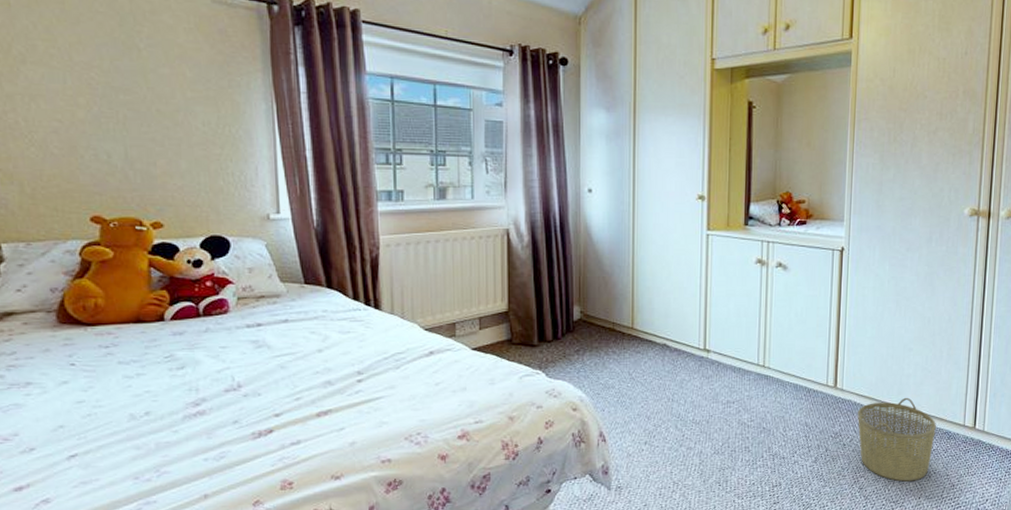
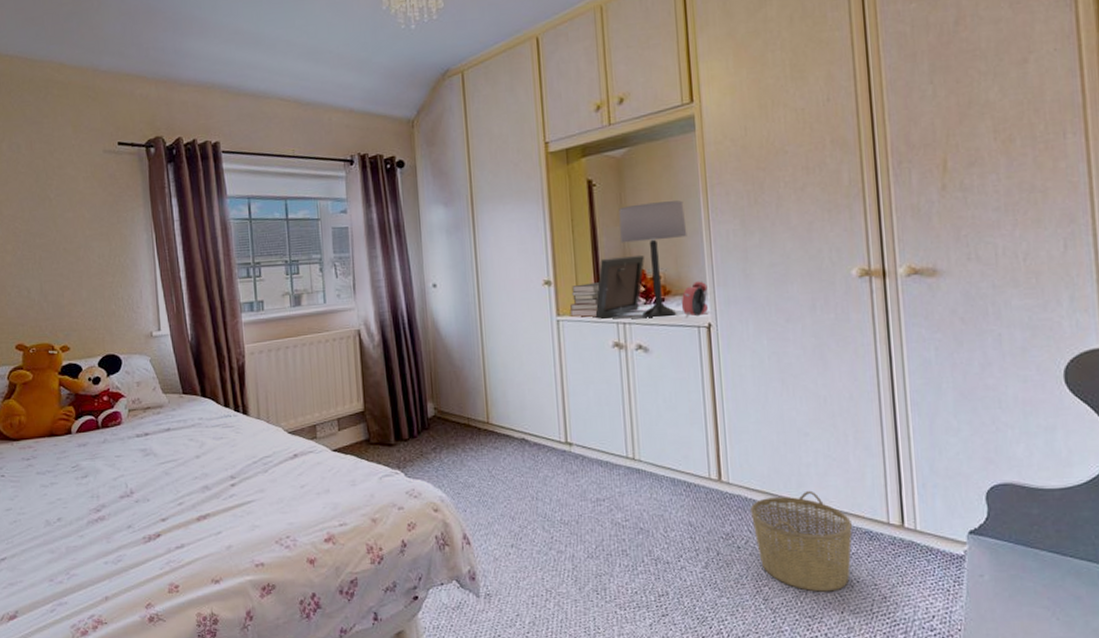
books: none [719,201,750,233] -> present [569,282,600,318]
picture frame: none [743,178,792,237] -> present [595,254,644,320]
table lamp: none [772,130,833,239] -> present [619,200,687,318]
alarm clock: none [820,208,845,242] -> present [681,281,708,319]

